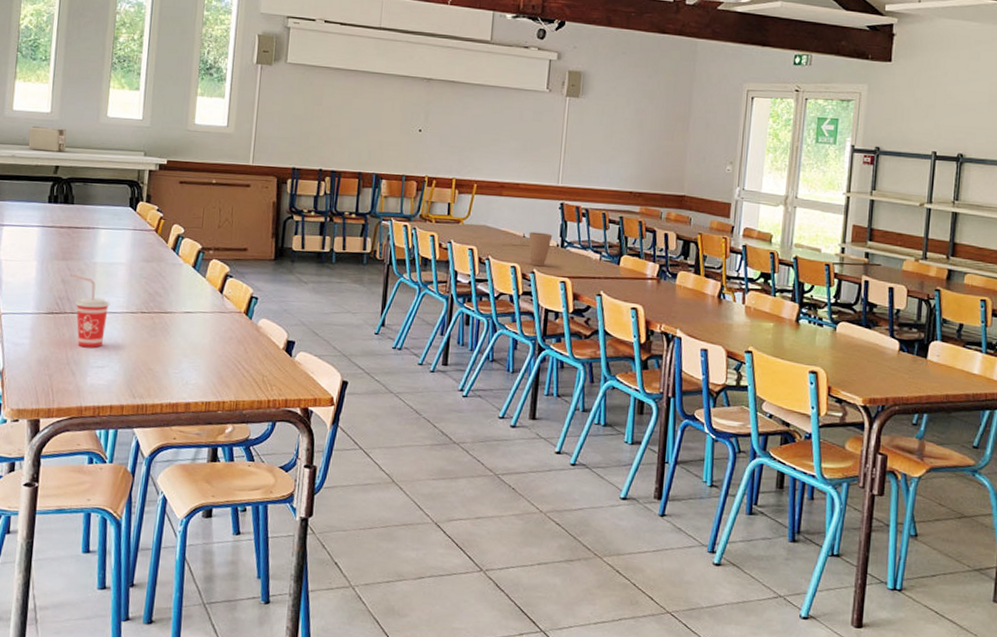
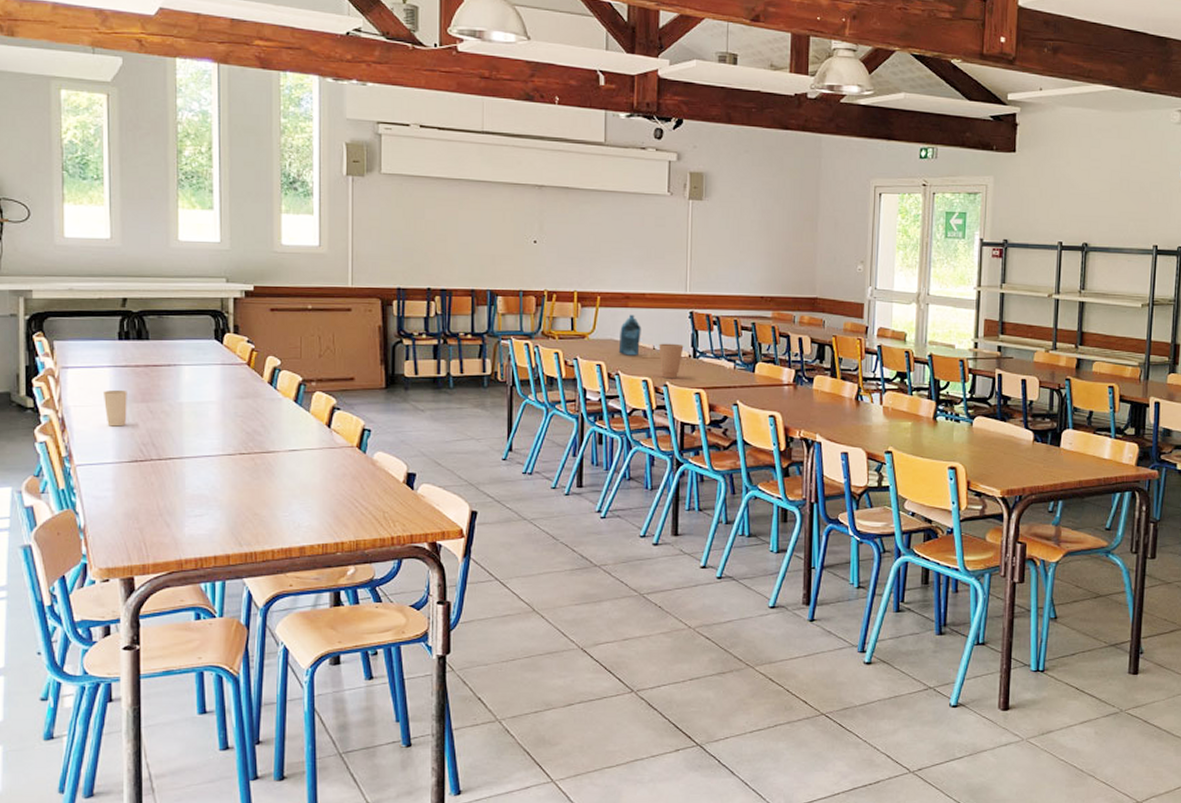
box: present [28,125,67,152] -> none [86,254,133,283]
cup: none [30,247,51,281] -> present [102,389,127,427]
beverage cup: present [70,273,110,348] -> none [154,416,203,495]
bottle: none [490,203,514,243] -> present [618,314,641,356]

